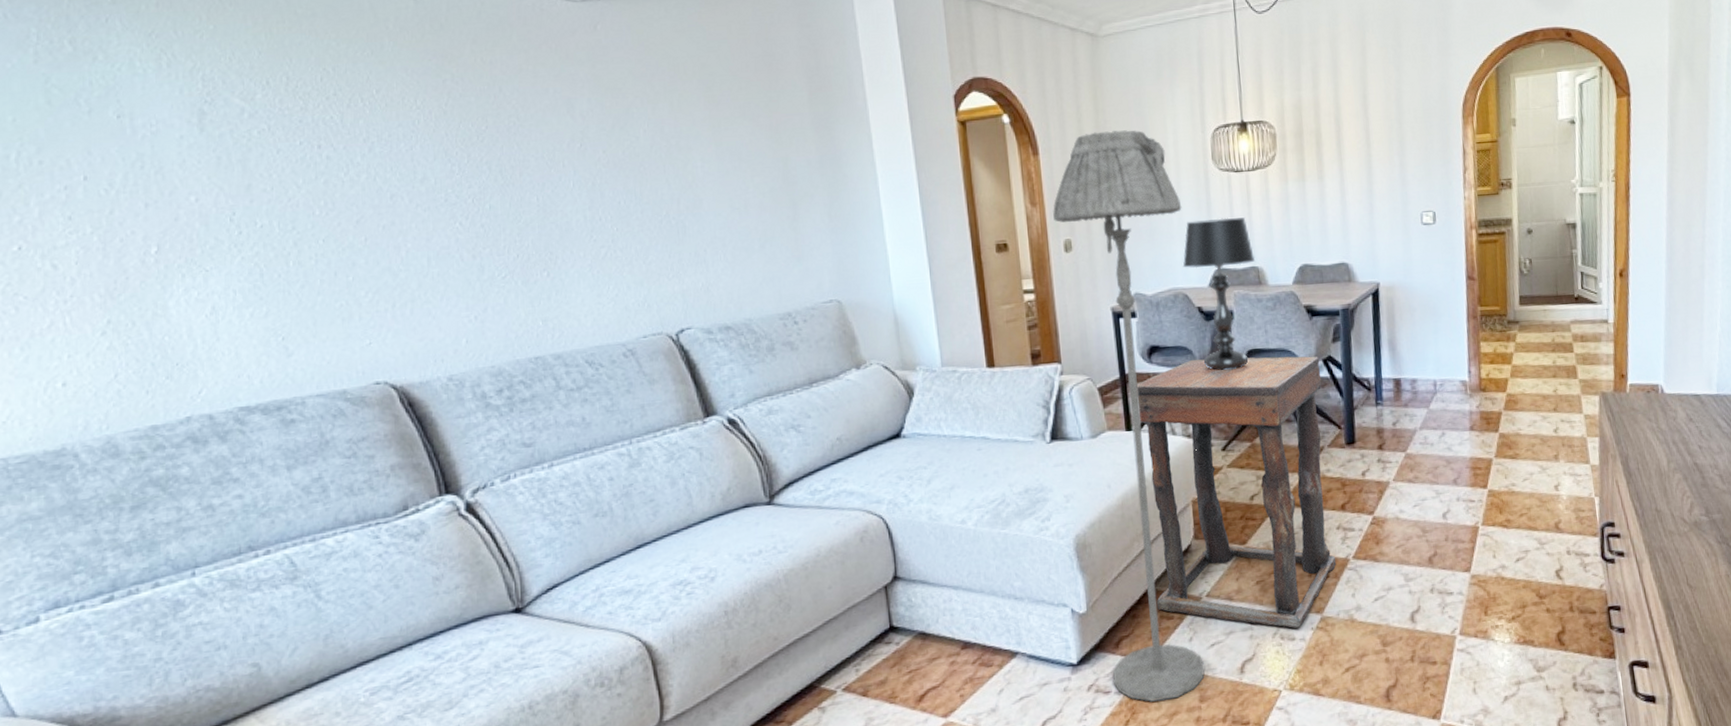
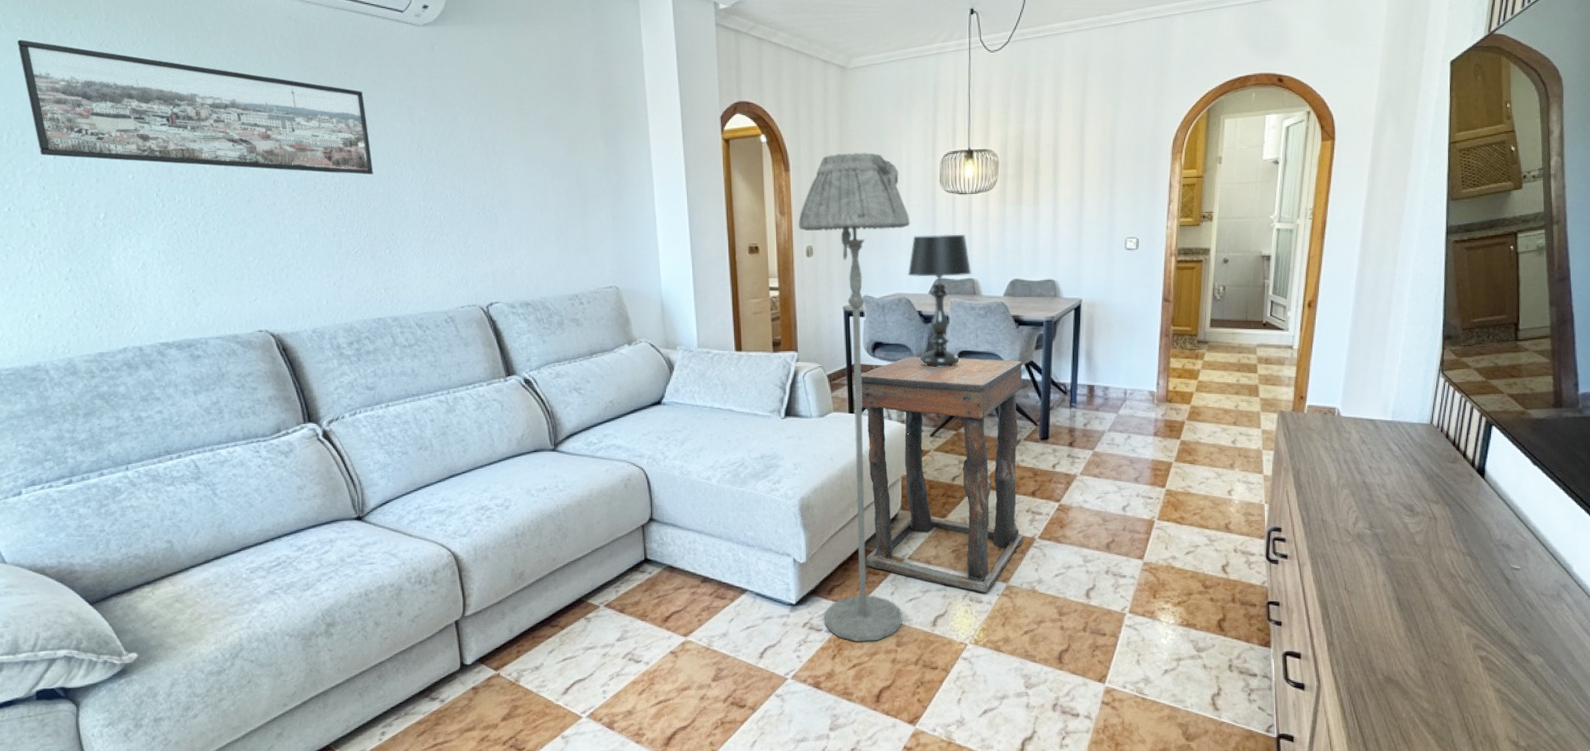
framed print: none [31,31,524,183] -> present [18,39,374,176]

